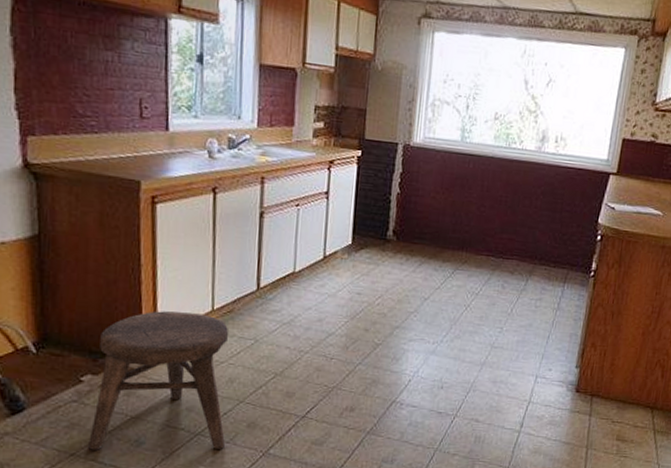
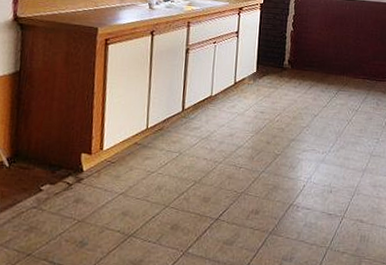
stool: present [88,311,229,450] -> none [42,130,159,251]

